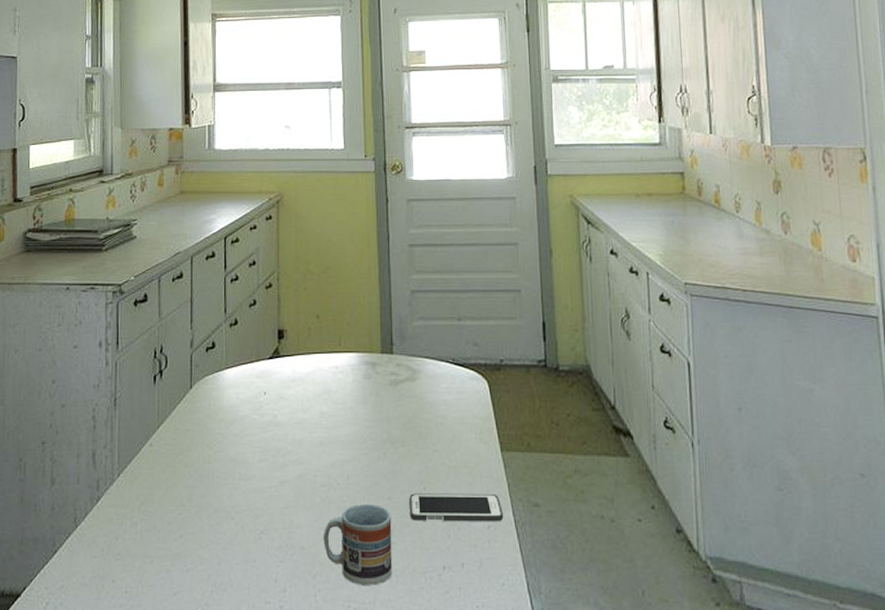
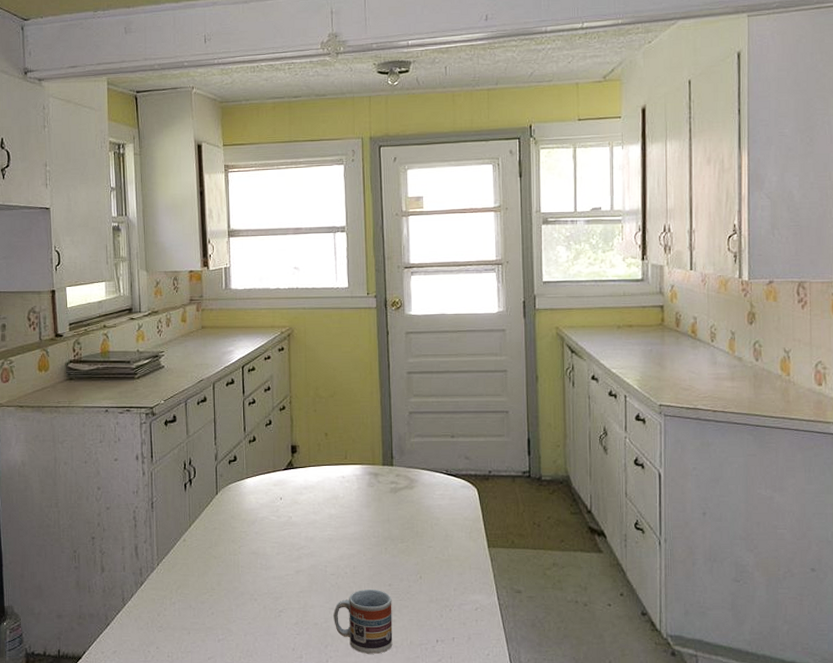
cell phone: present [409,493,503,522] -> none [407,581,489,605]

